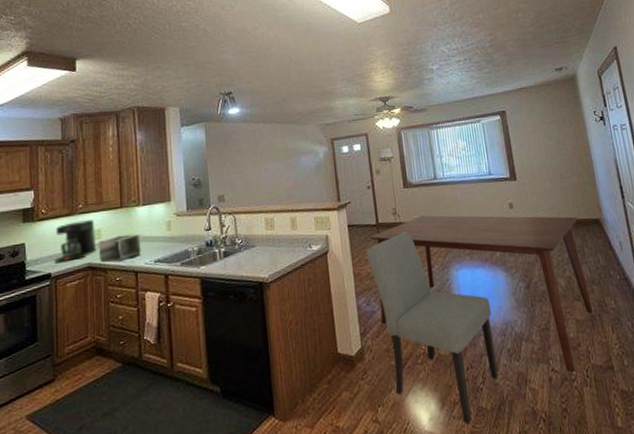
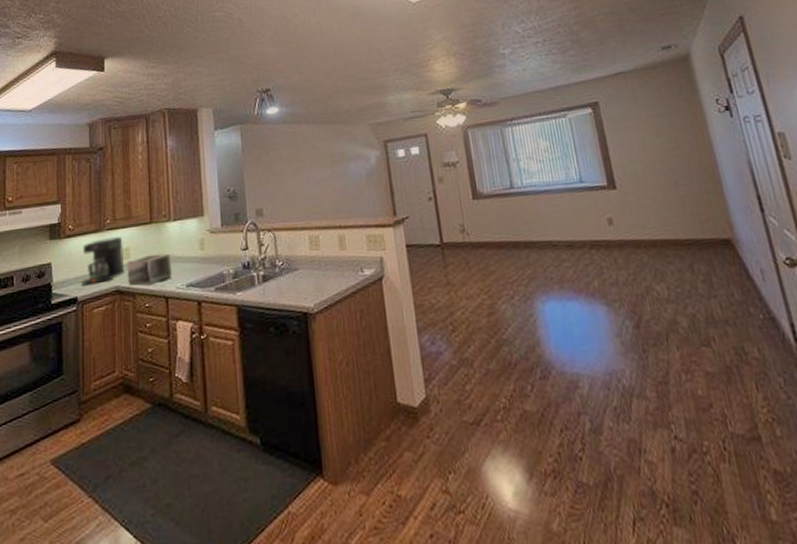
chair: present [365,231,499,424] -> none [428,253,603,504]
dining table: present [369,215,593,372] -> none [432,233,728,442]

